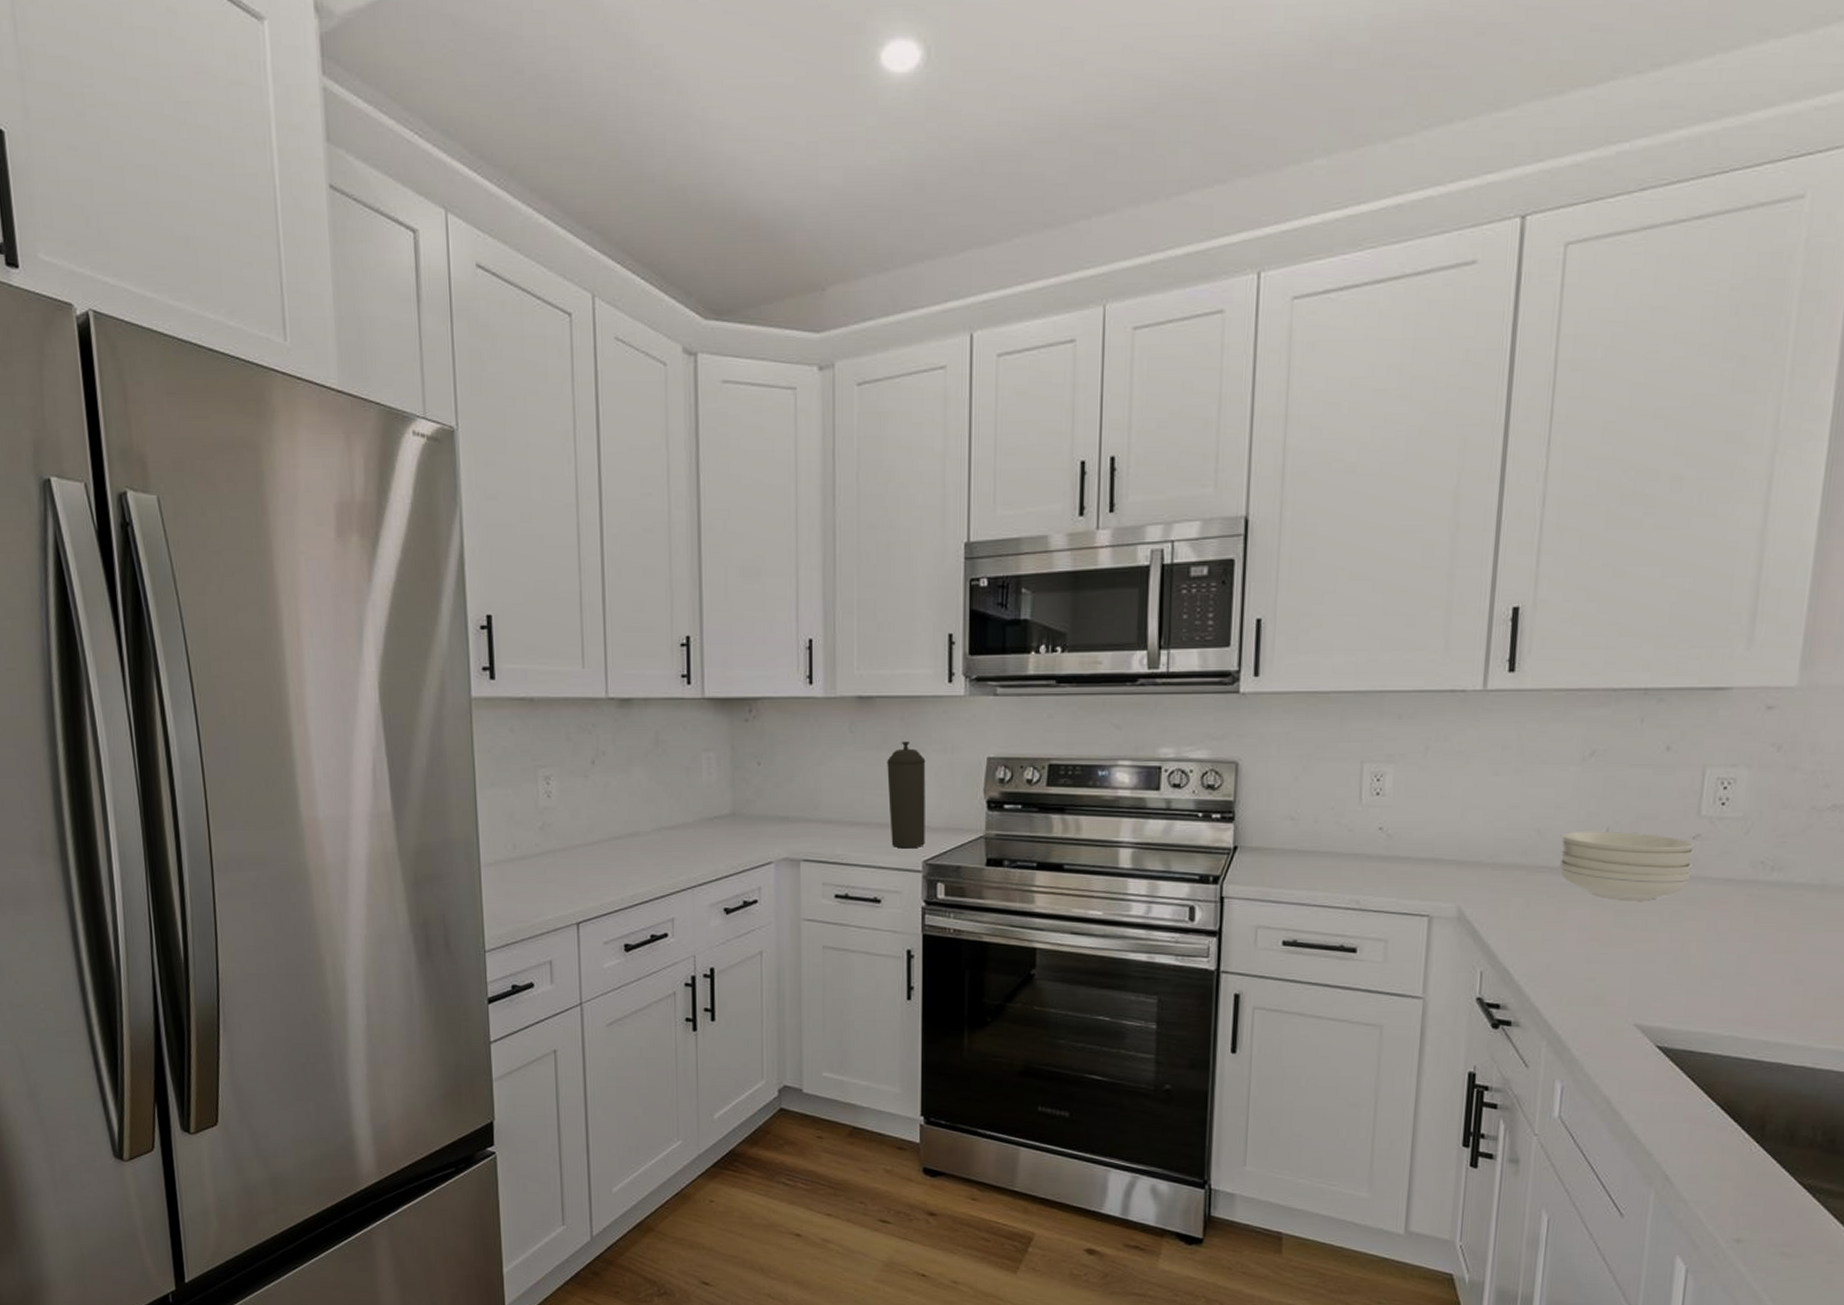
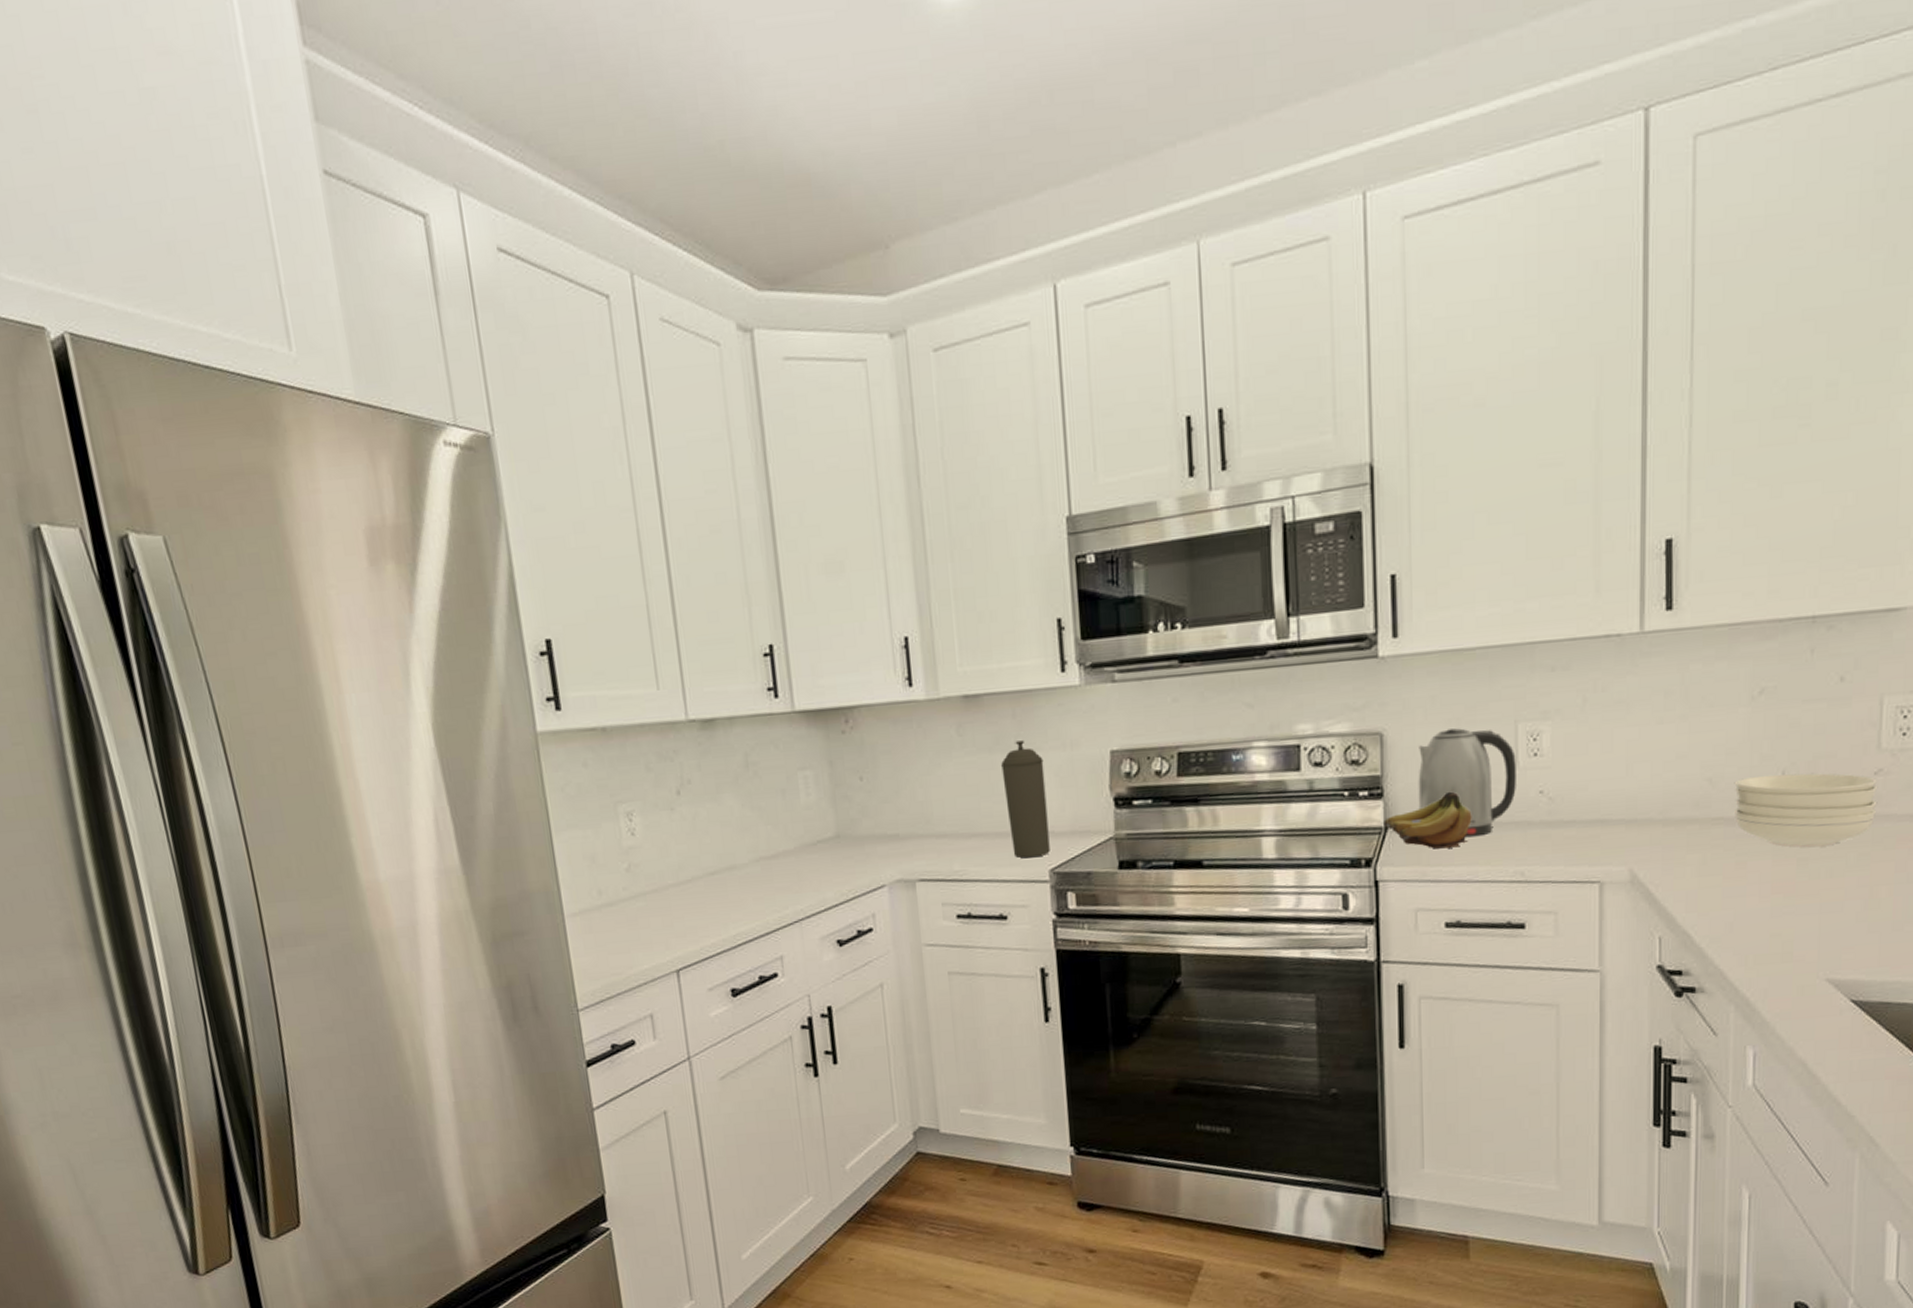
fruit: none [1231,821,1315,873] -> present [1382,791,1472,849]
kettle: none [1266,764,1360,863] -> present [1418,728,1516,836]

